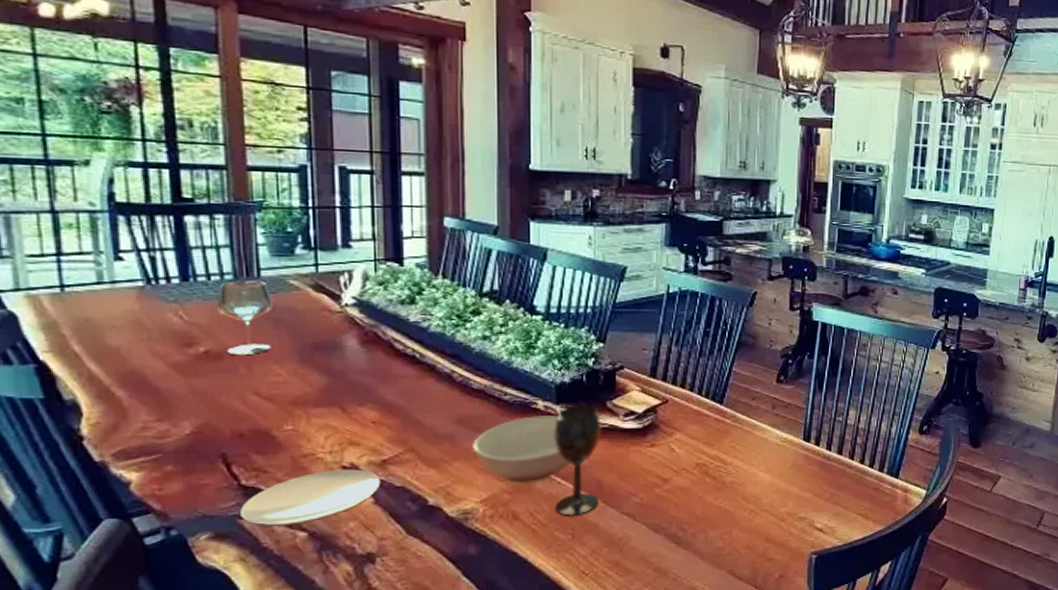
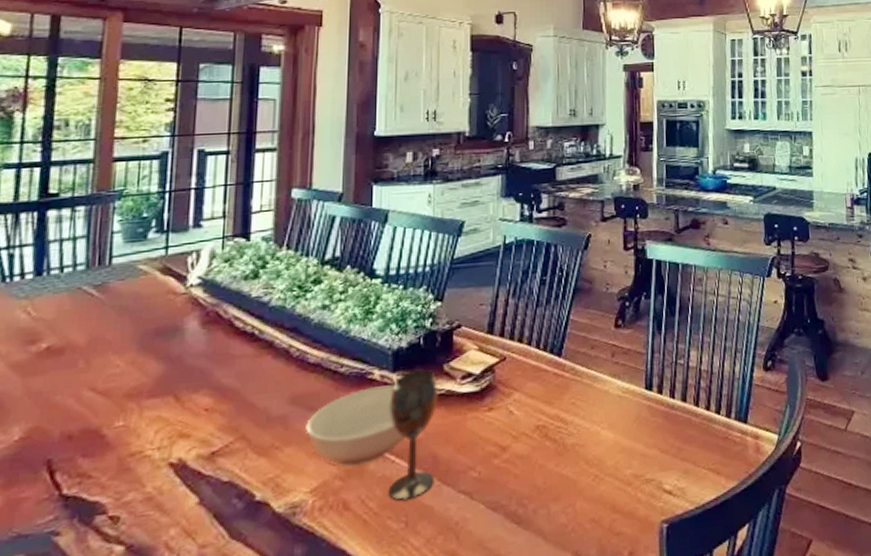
wine glass: present [216,281,275,356] -> none [64,269,122,350]
plate: present [240,469,381,526] -> none [57,465,208,543]

